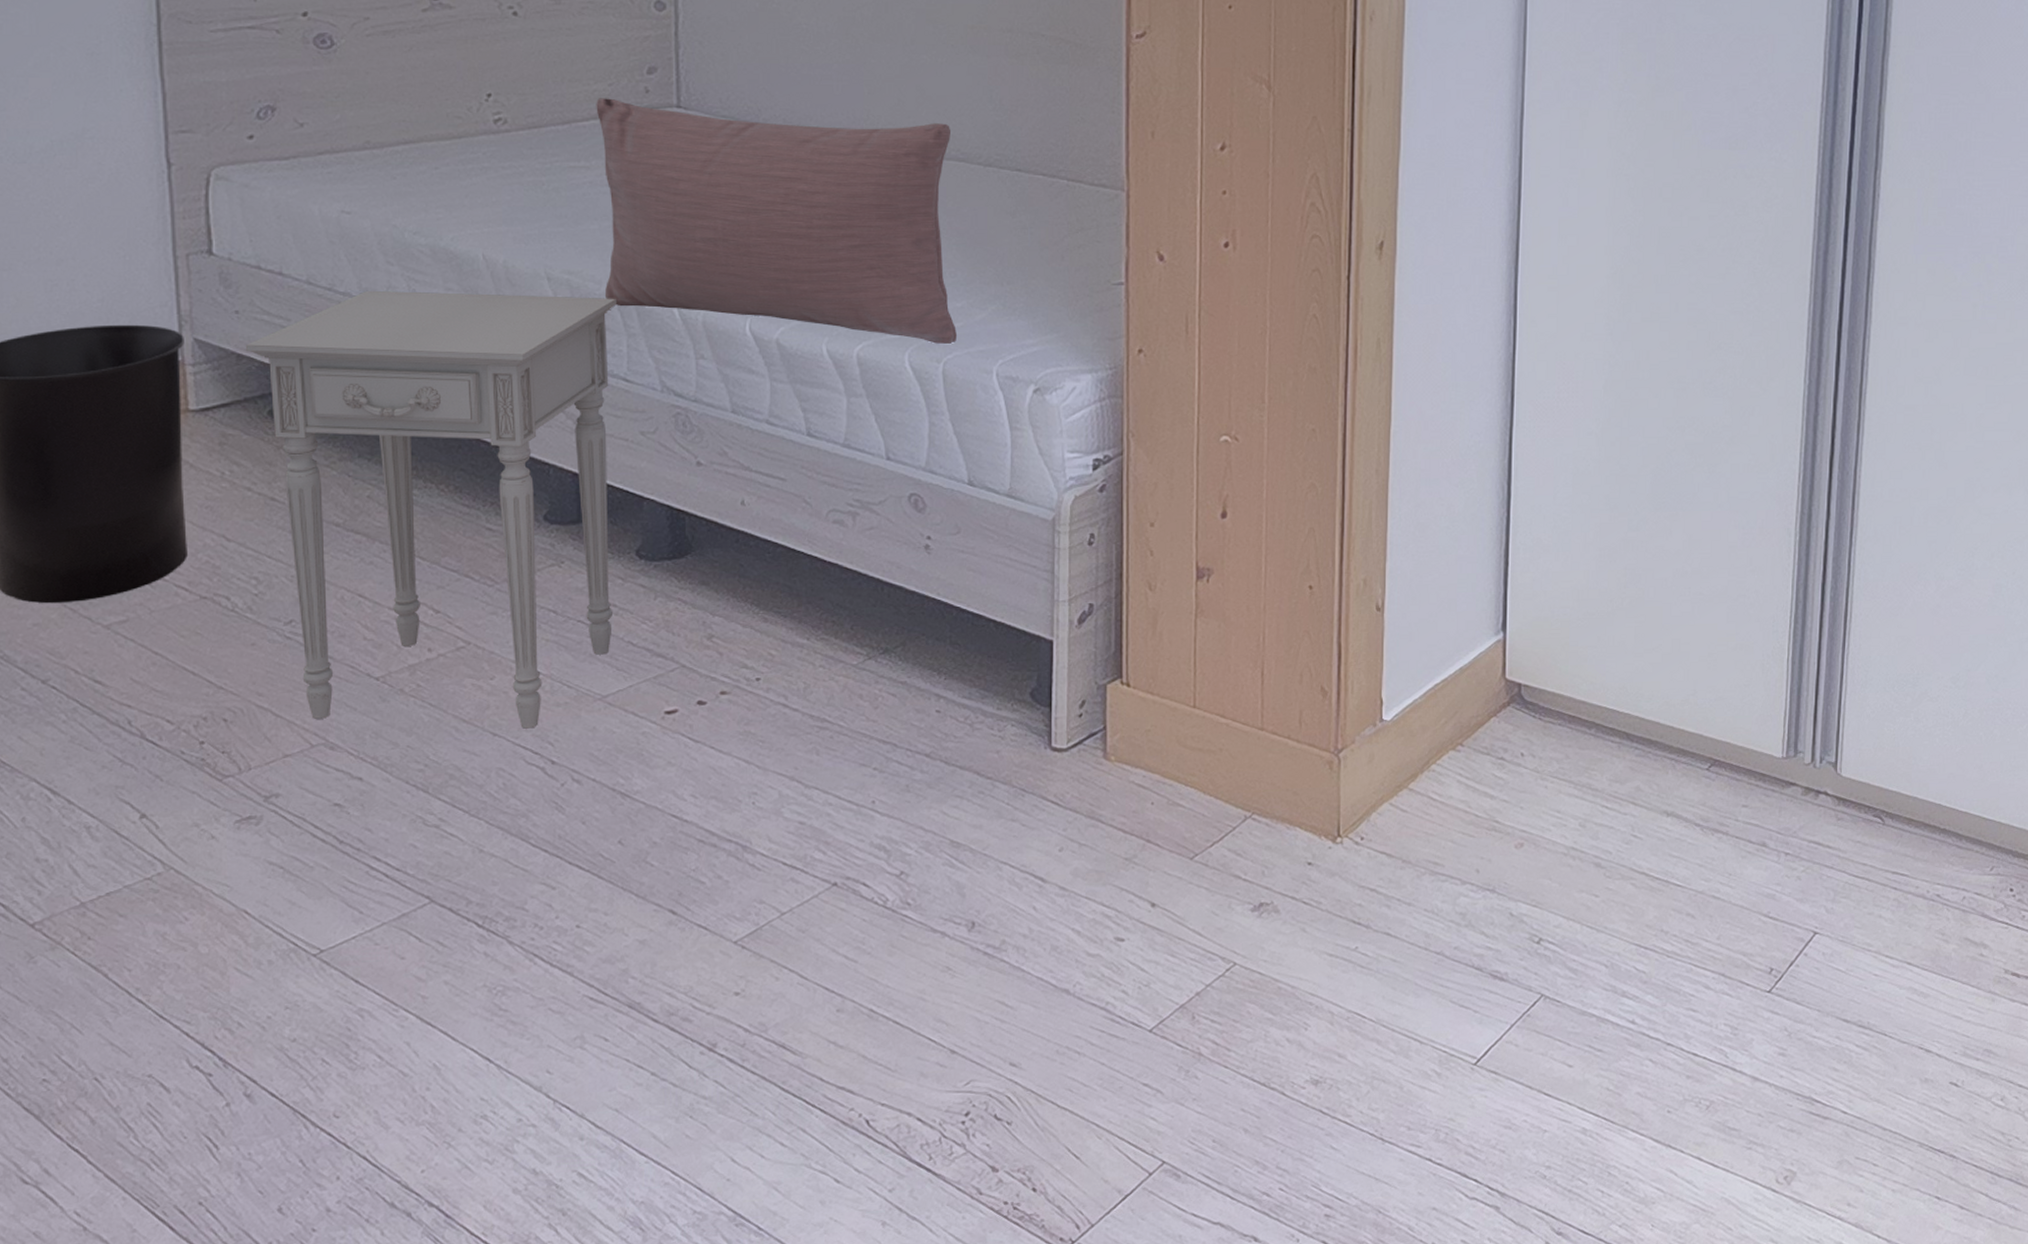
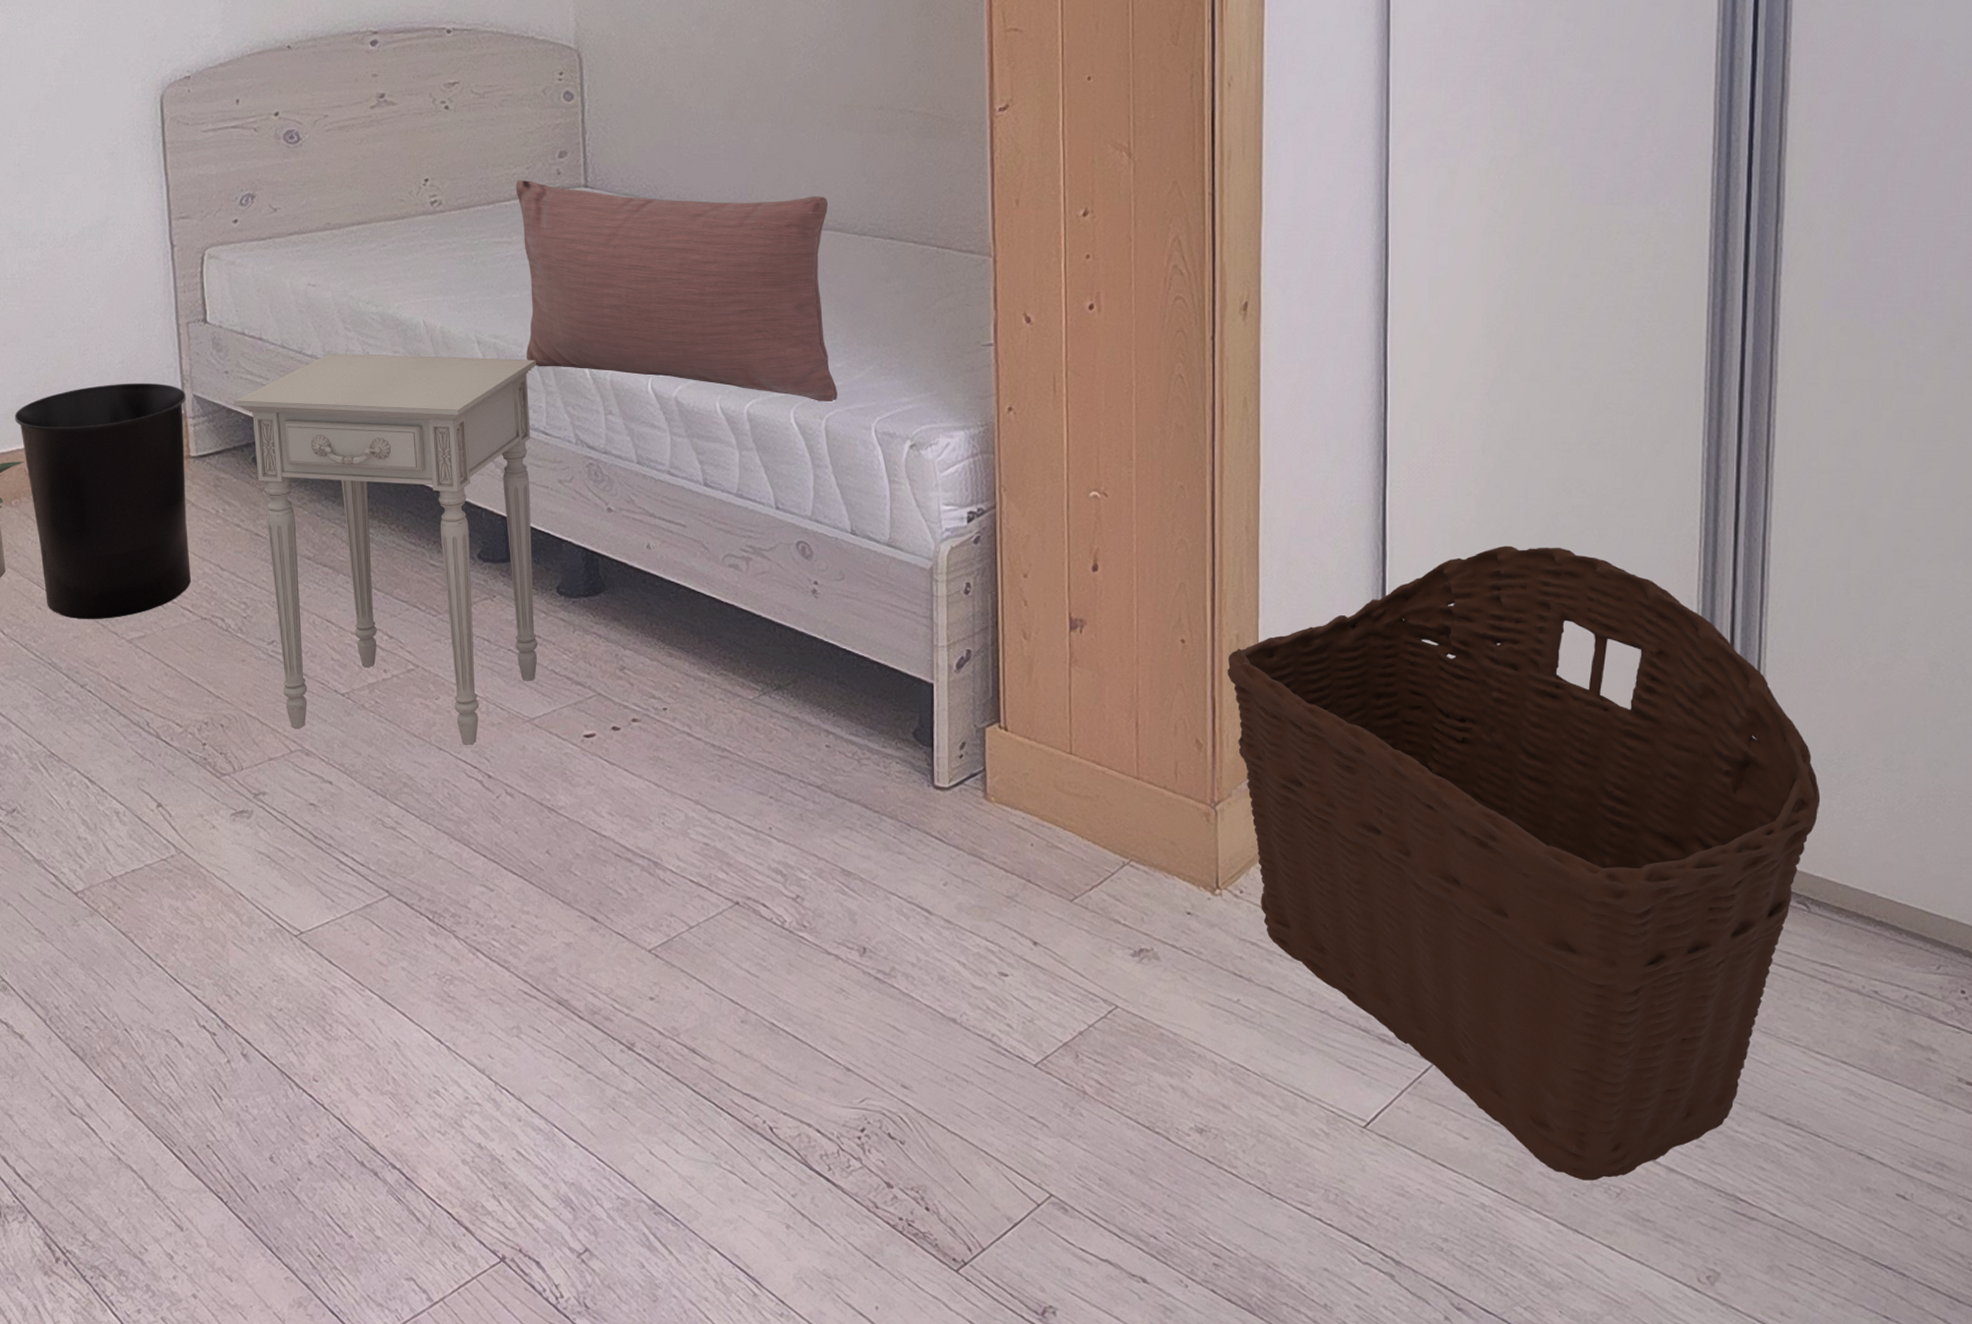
wicker basket: none [1354,483,1897,1097] -> present [1227,545,1821,1181]

